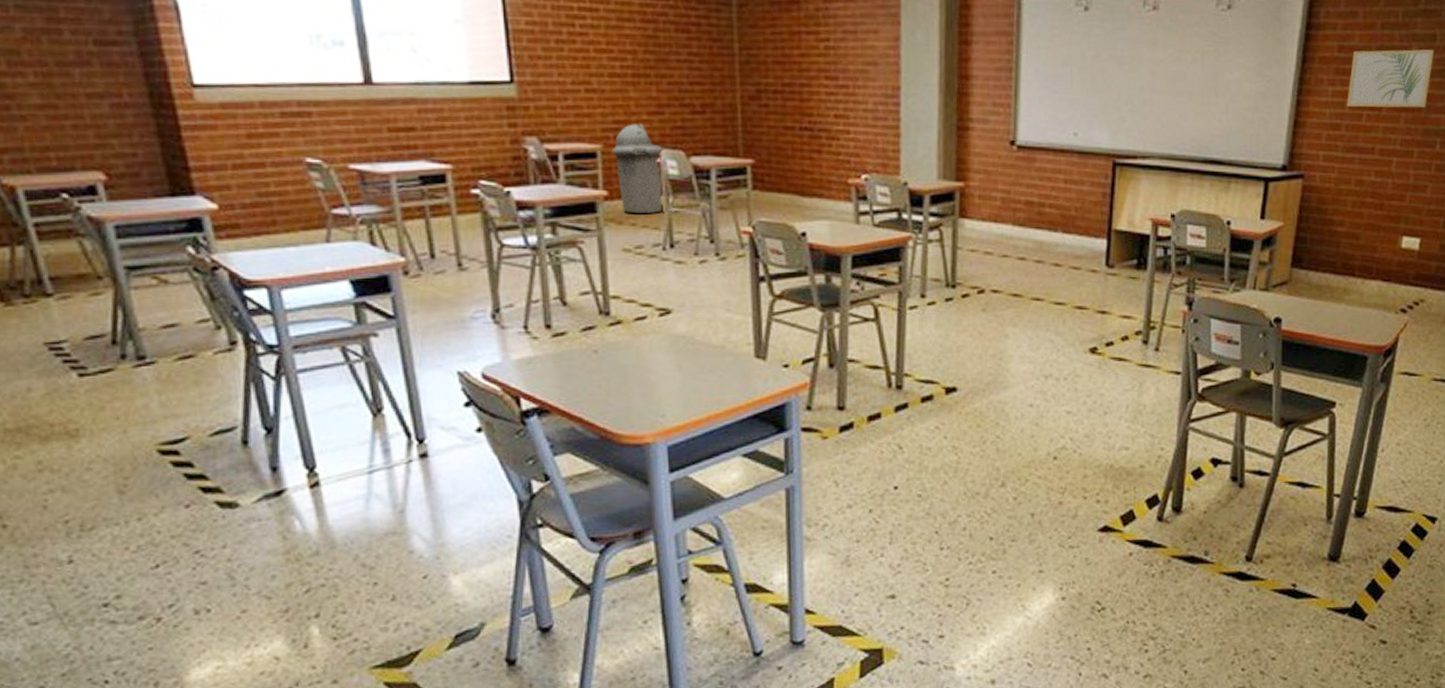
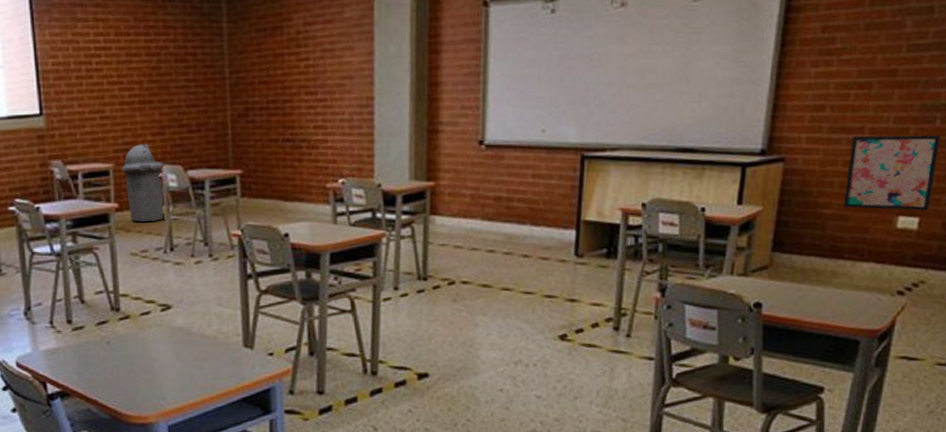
wall art: present [1347,49,1435,108] -> none [832,22,932,88]
wall art: none [1355,156,1440,232] -> present [843,134,941,211]

